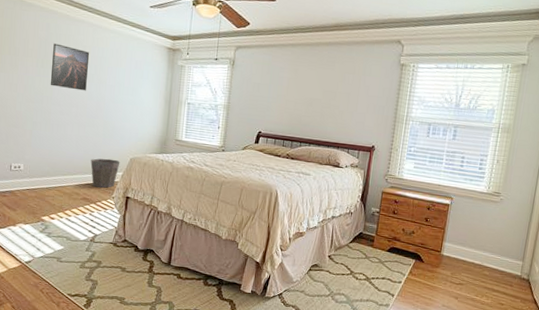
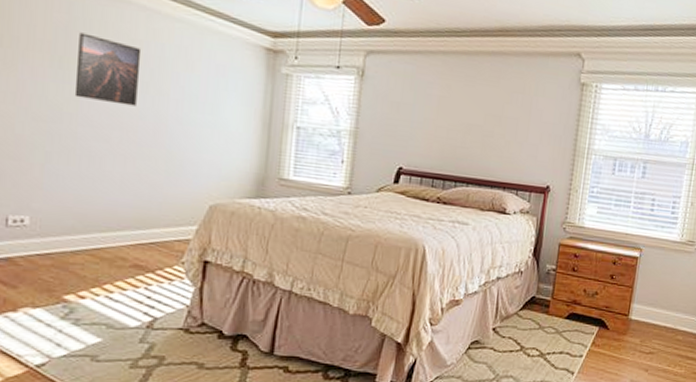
waste bin: present [90,158,120,188] -> none [145,206,194,249]

